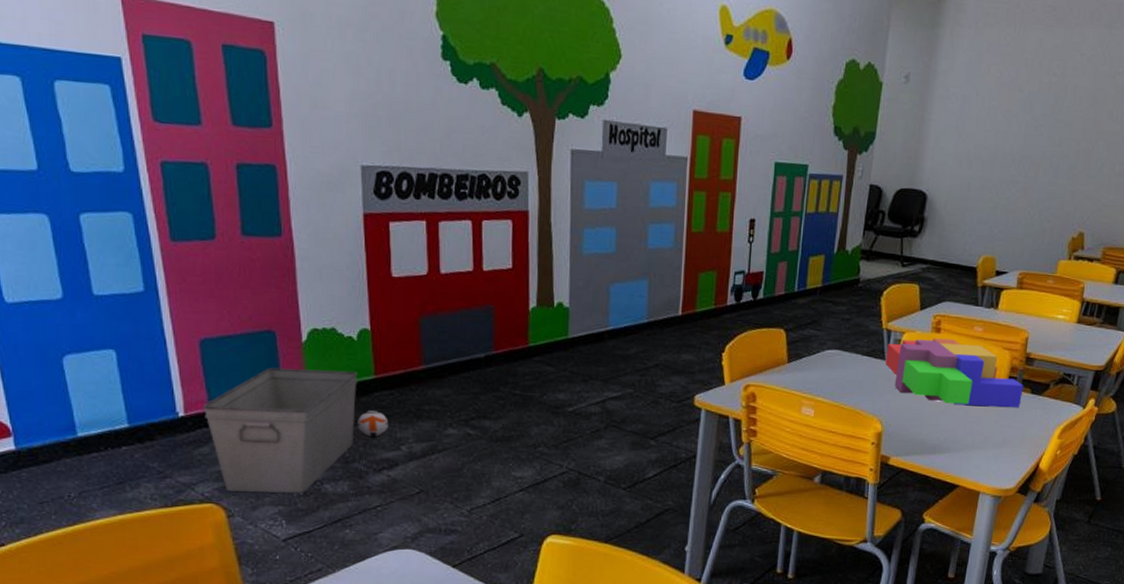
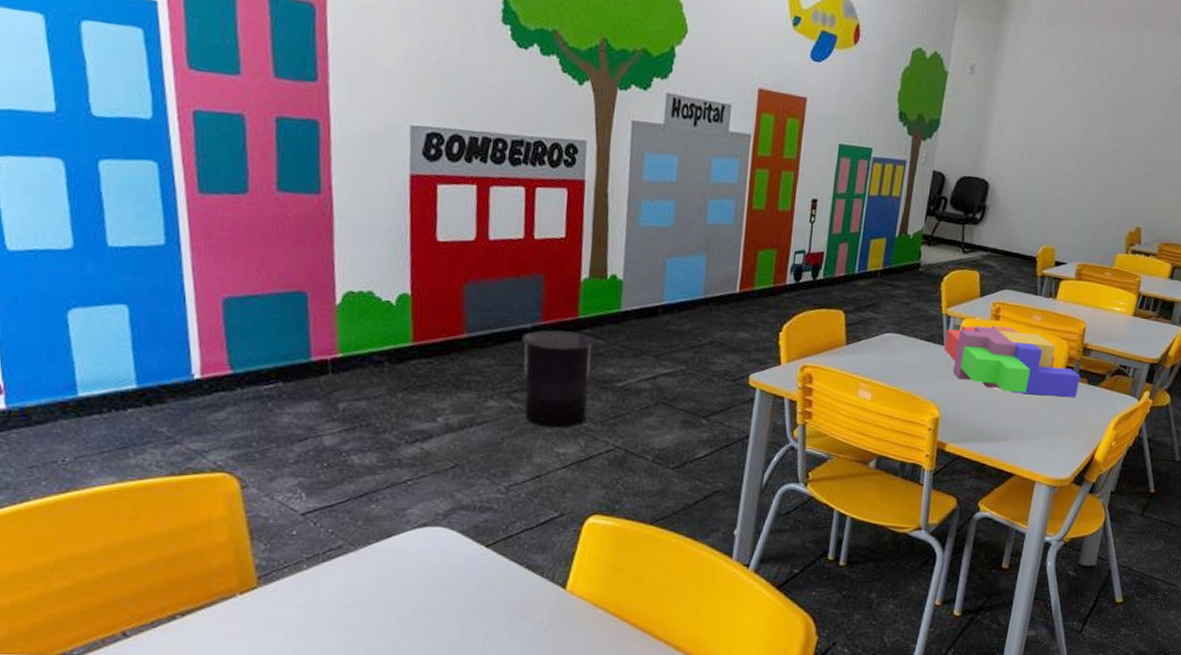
storage bin: present [203,368,357,493] -> none [221,330,394,465]
ball: present [357,411,389,439] -> none [391,379,425,409]
waste bin: none [476,359,544,453] -> present [522,330,594,428]

